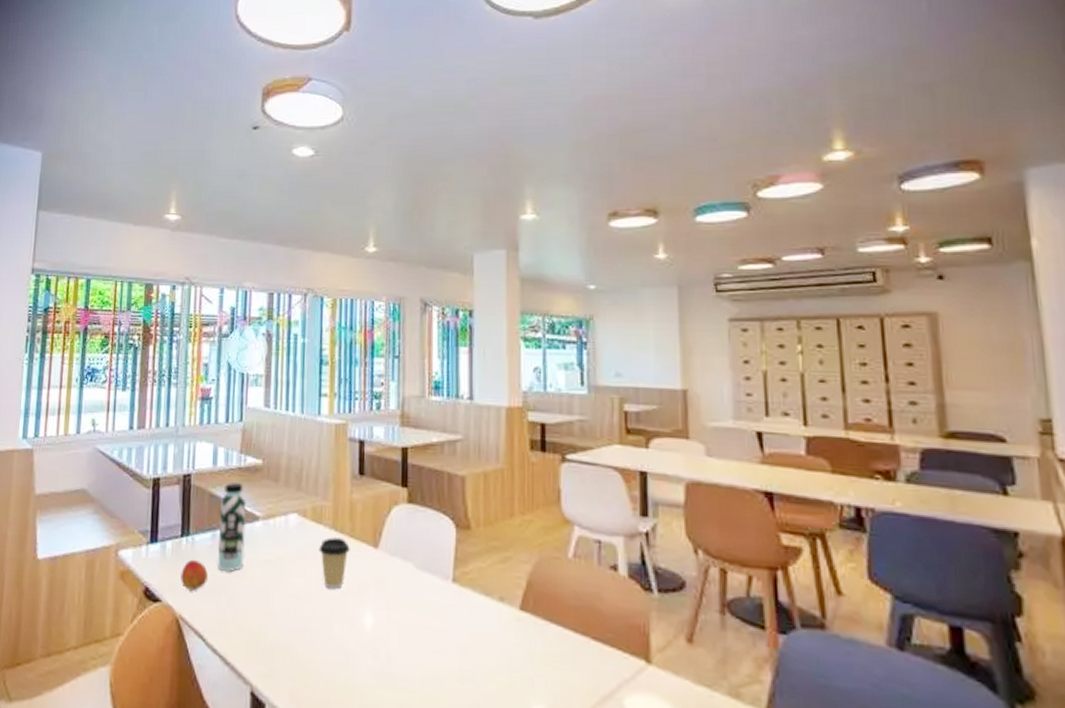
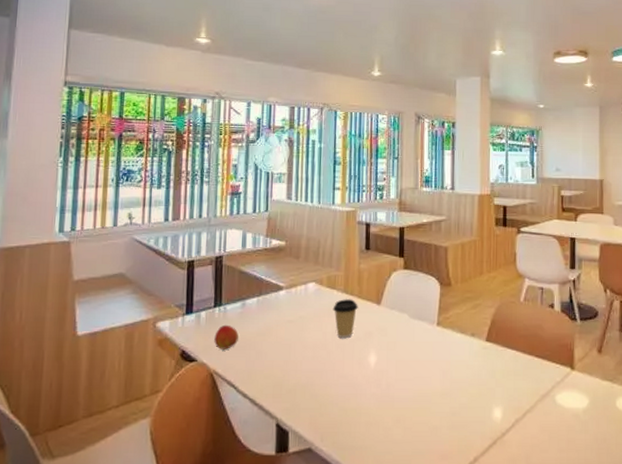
water bottle: present [216,482,247,572] -> none [246,261,272,332]

